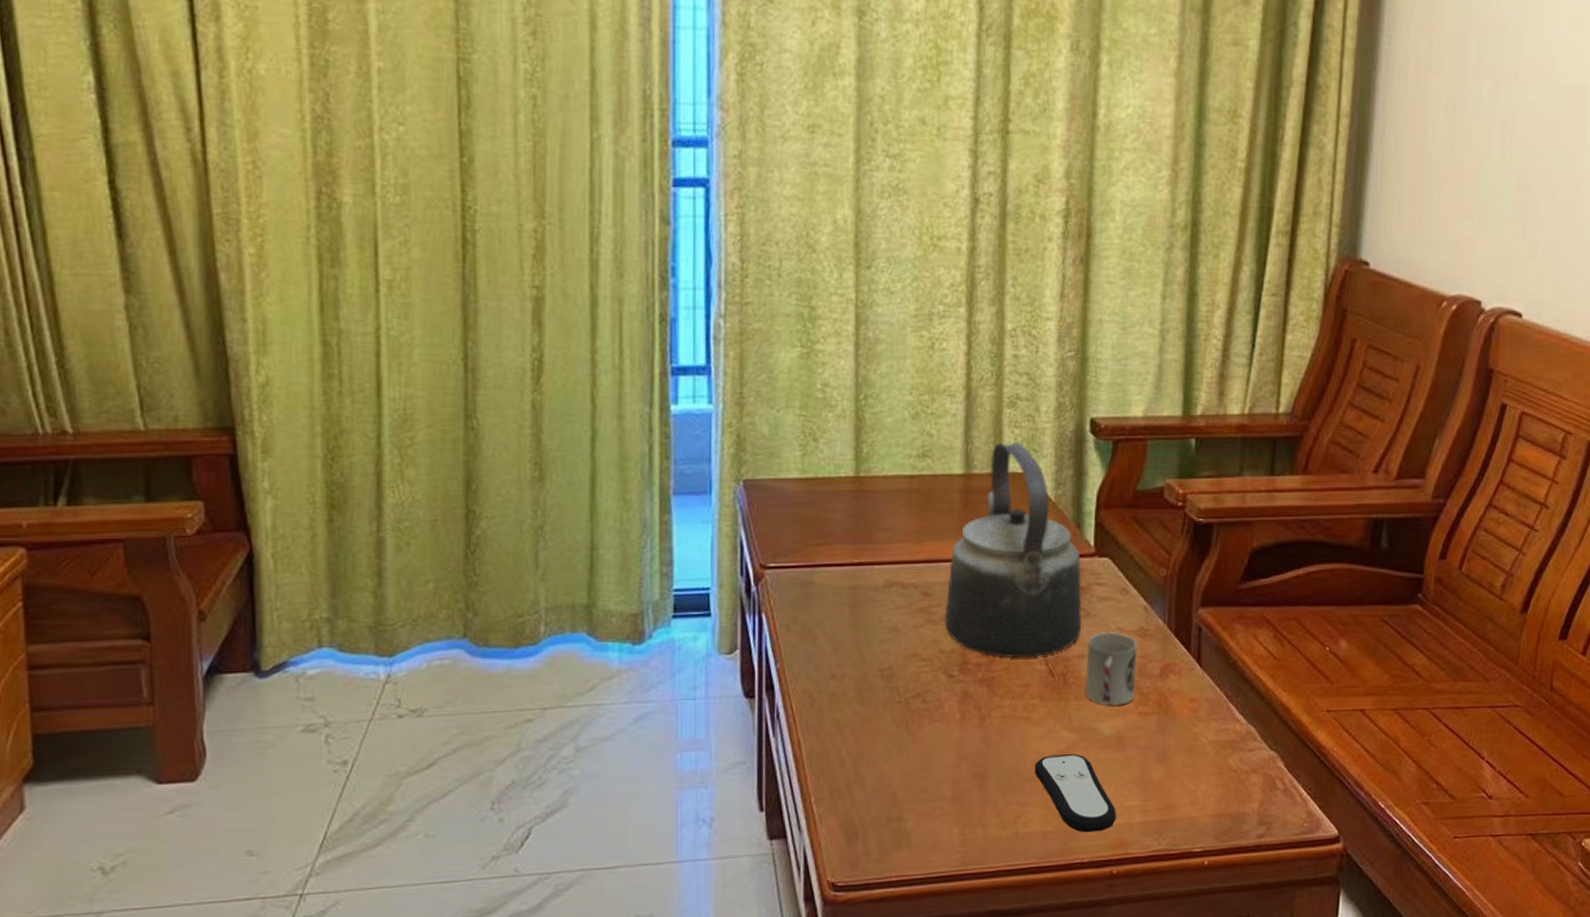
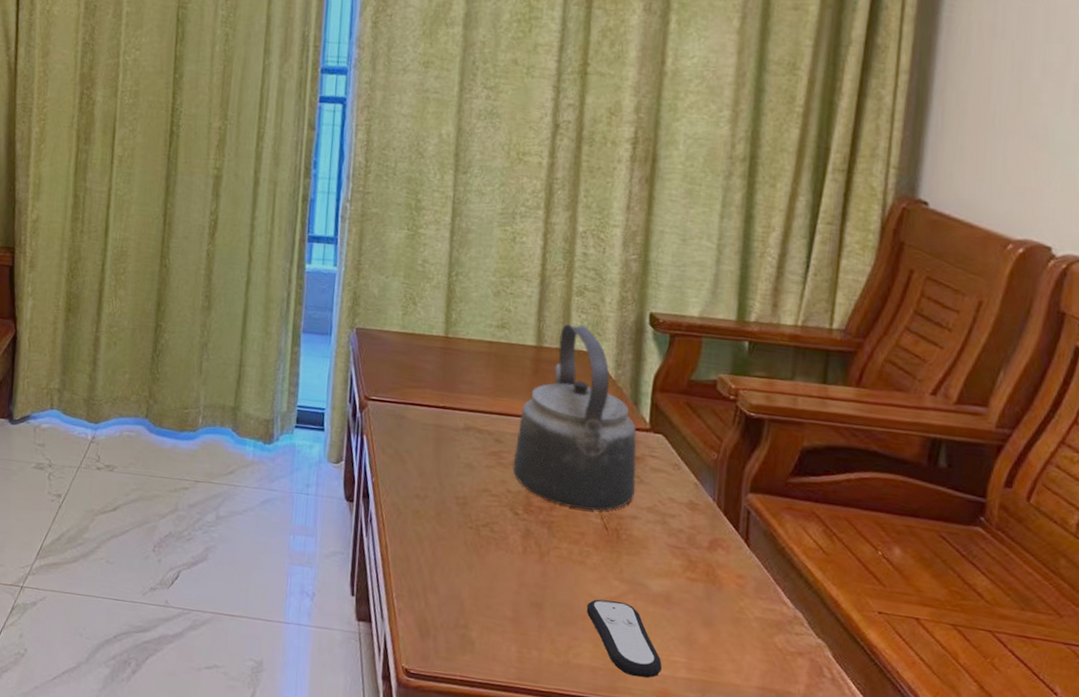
cup: present [1086,631,1138,706] -> none [637,499,688,568]

